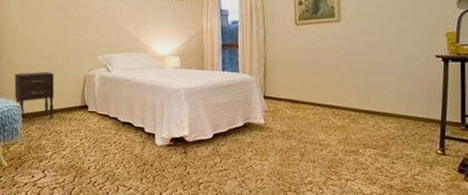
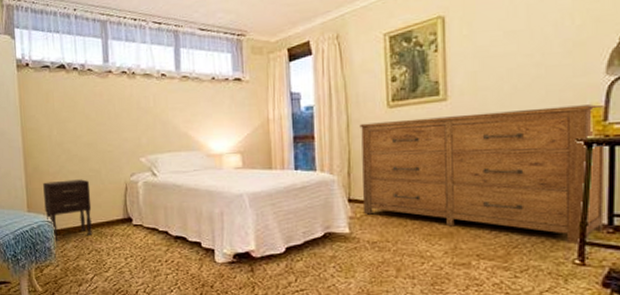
dresser: none [274,30,458,138] -> present [359,104,606,245]

